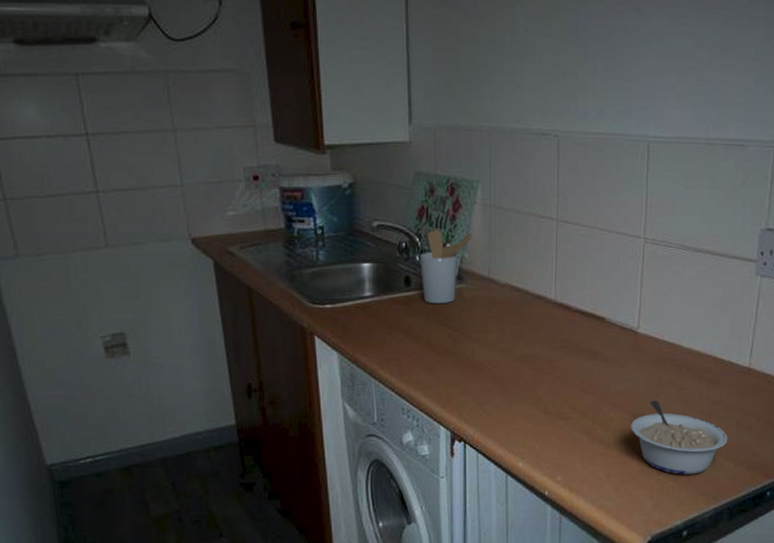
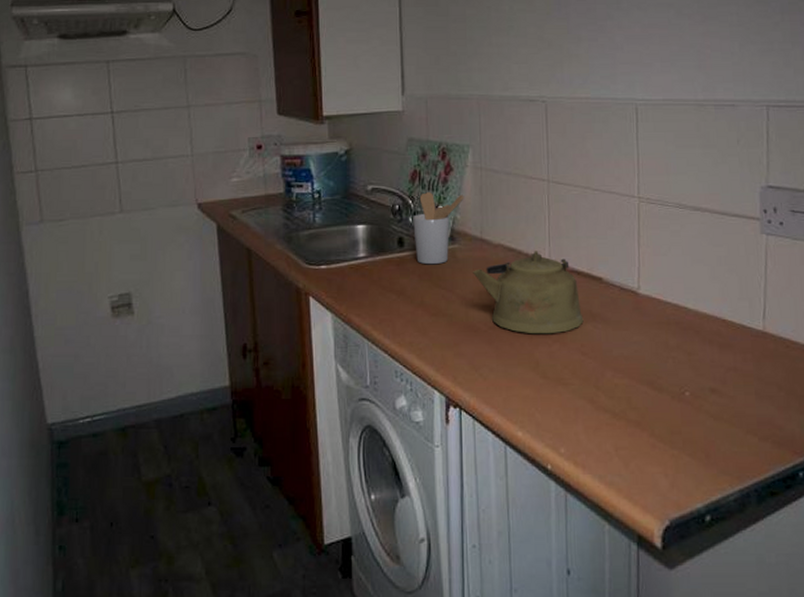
kettle: none [479,291,585,372] -> present [473,251,584,334]
legume: present [631,400,728,475] -> none [638,366,748,450]

